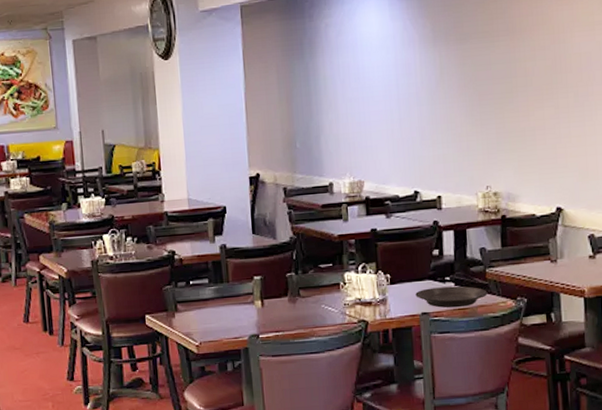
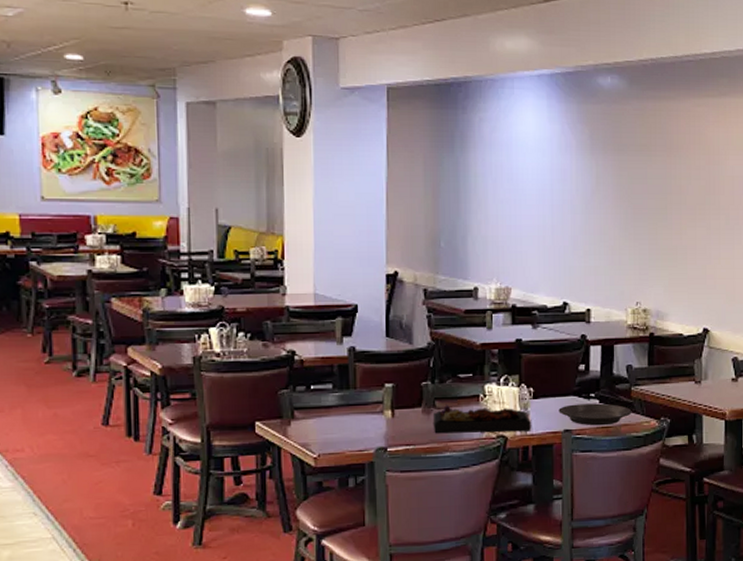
food platter: none [298,292,390,320] -> present [432,404,531,434]

